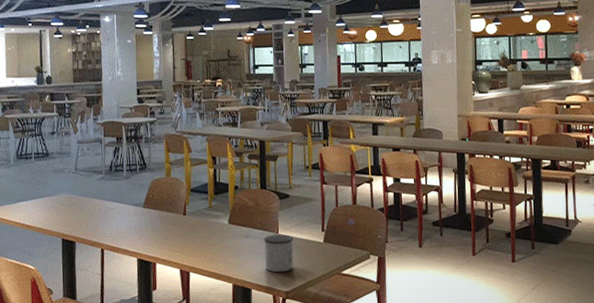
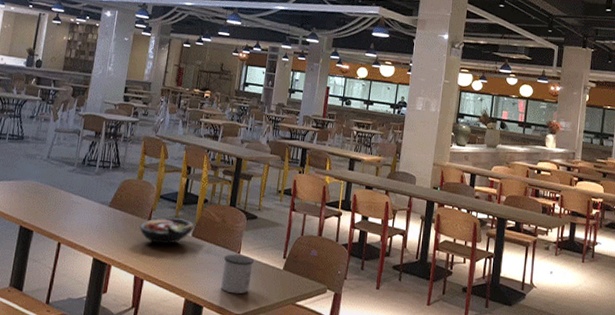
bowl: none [176,208,230,236] -> present [139,217,195,245]

